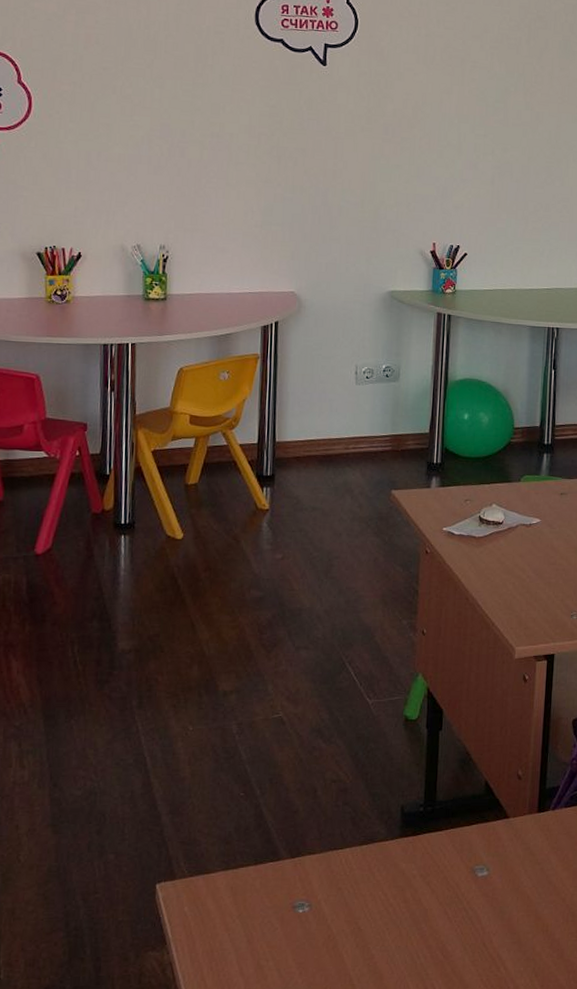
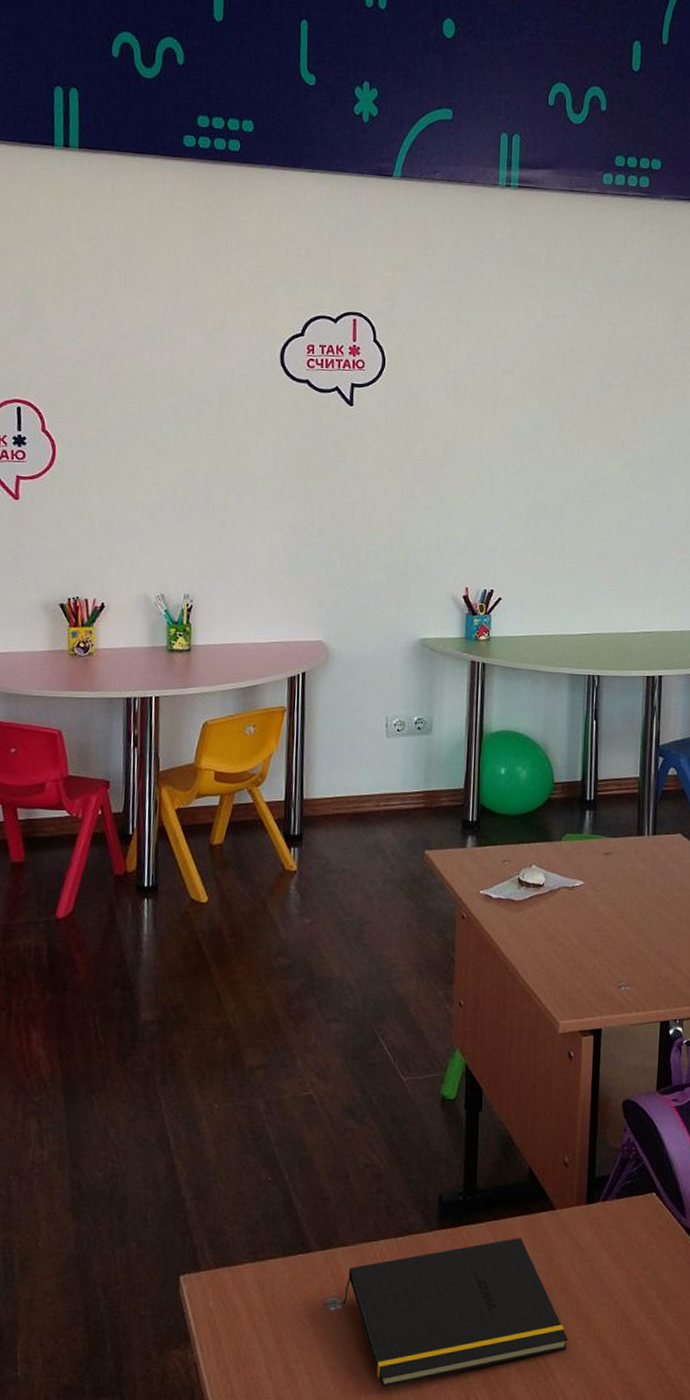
notepad: none [310,843,519,981] -> present [343,1237,569,1388]

